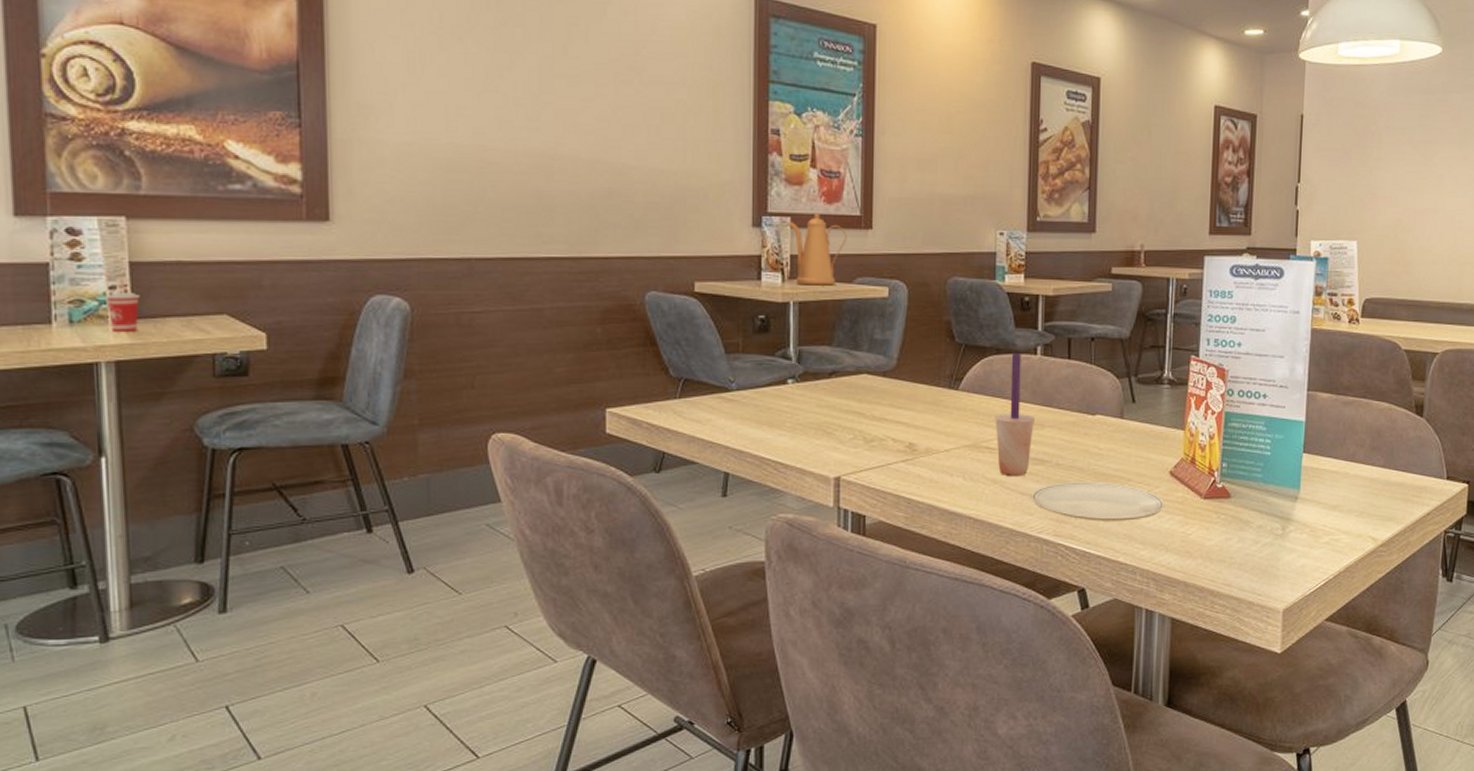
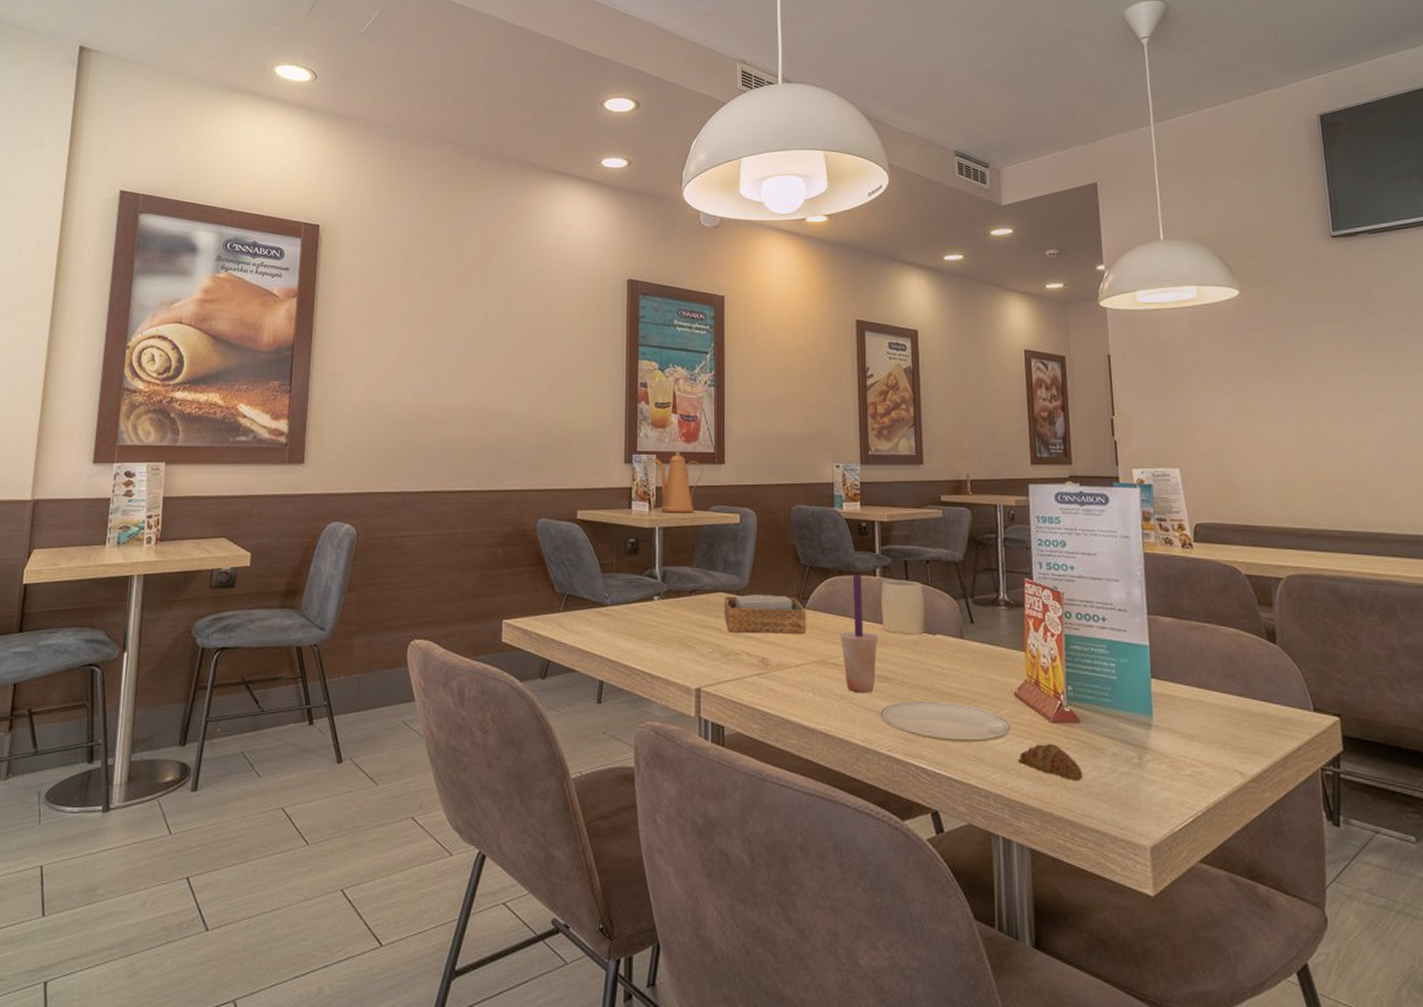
beverage cup: present [101,271,141,333] -> none [143,504,168,552]
napkin holder: none [867,376,959,418] -> present [723,594,806,634]
mug: none [1039,358,1086,415] -> present [880,580,925,635]
pastry: none [1166,519,1228,554] -> present [1017,744,1083,782]

